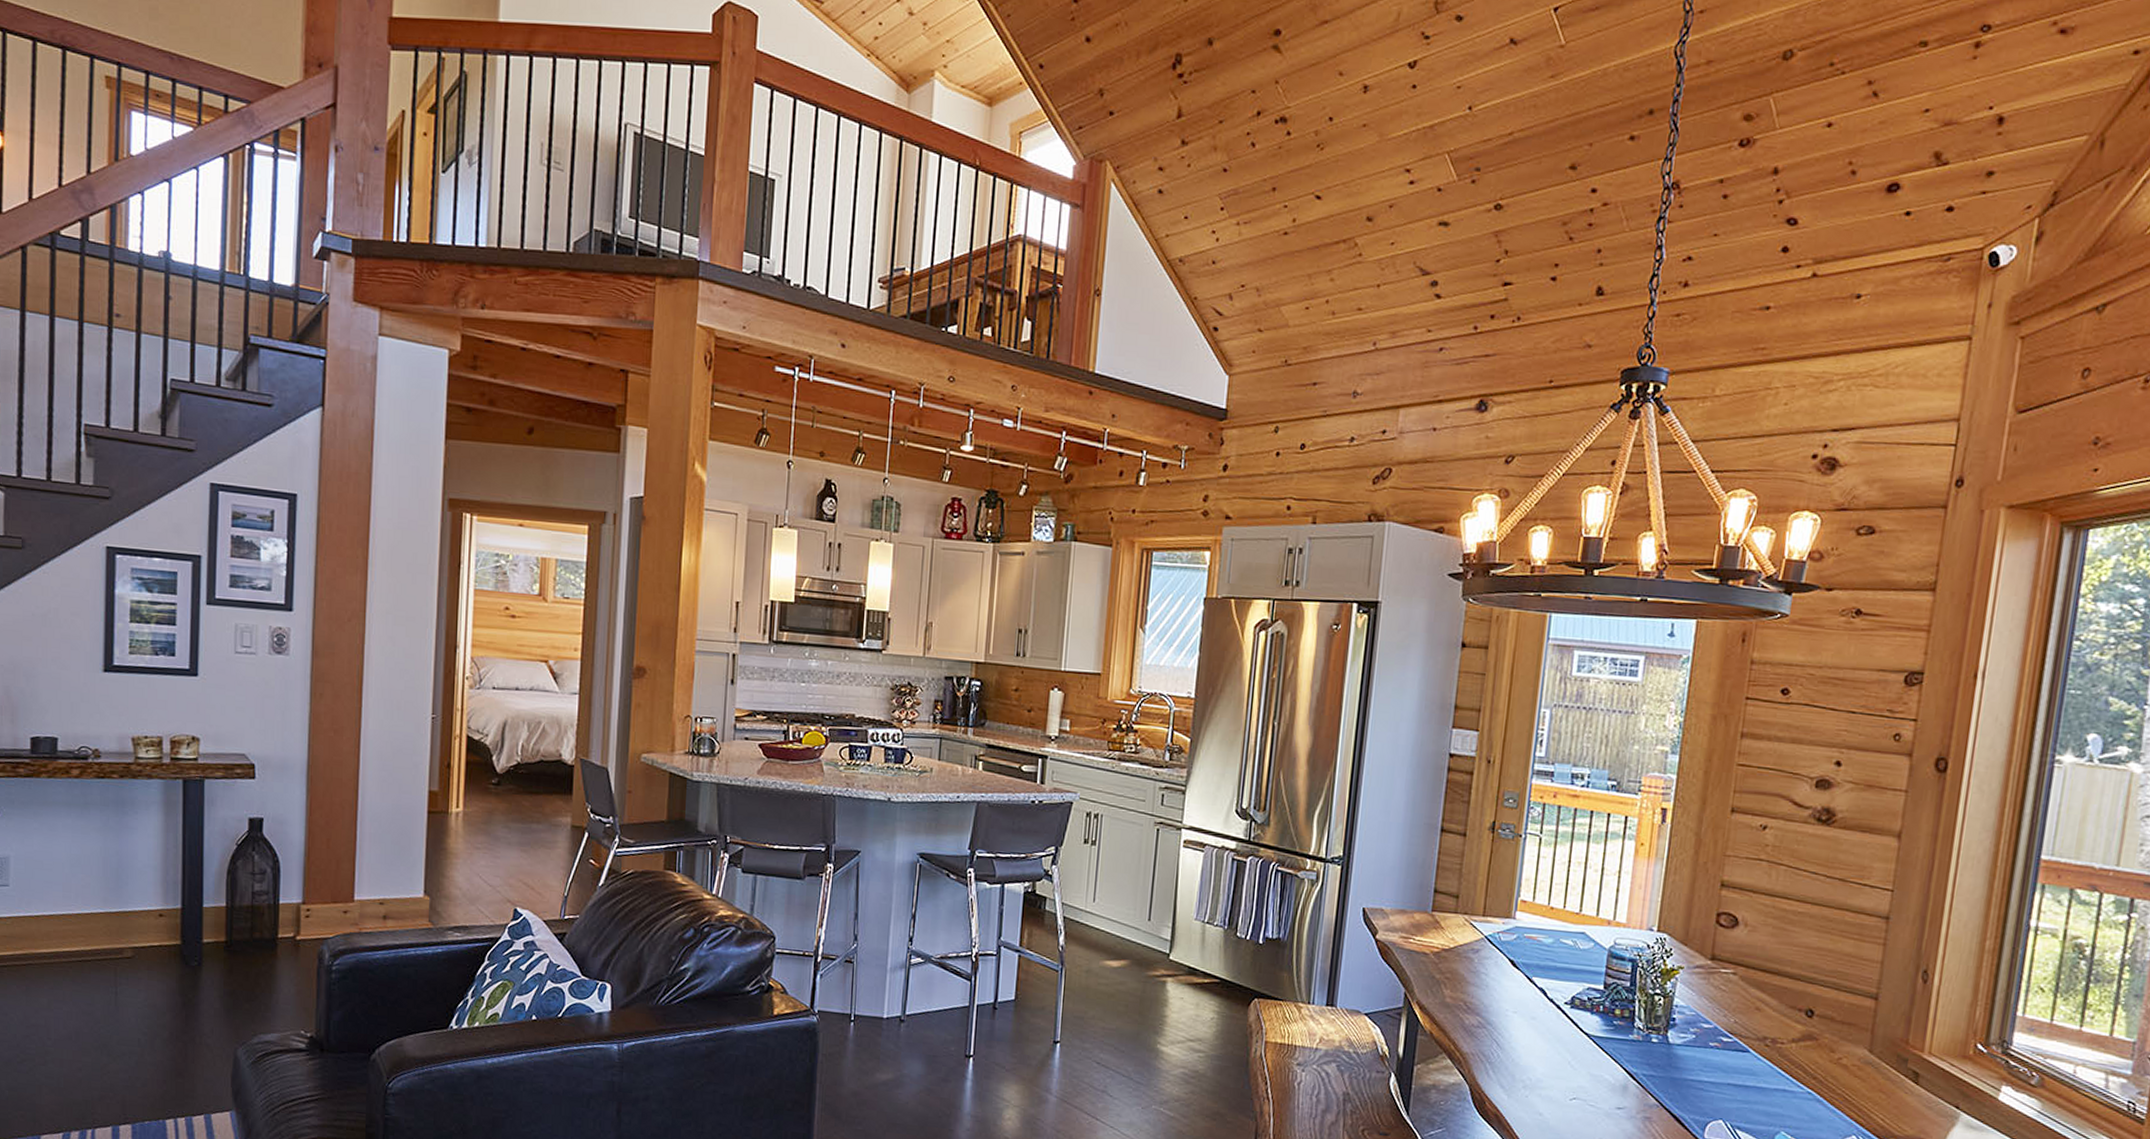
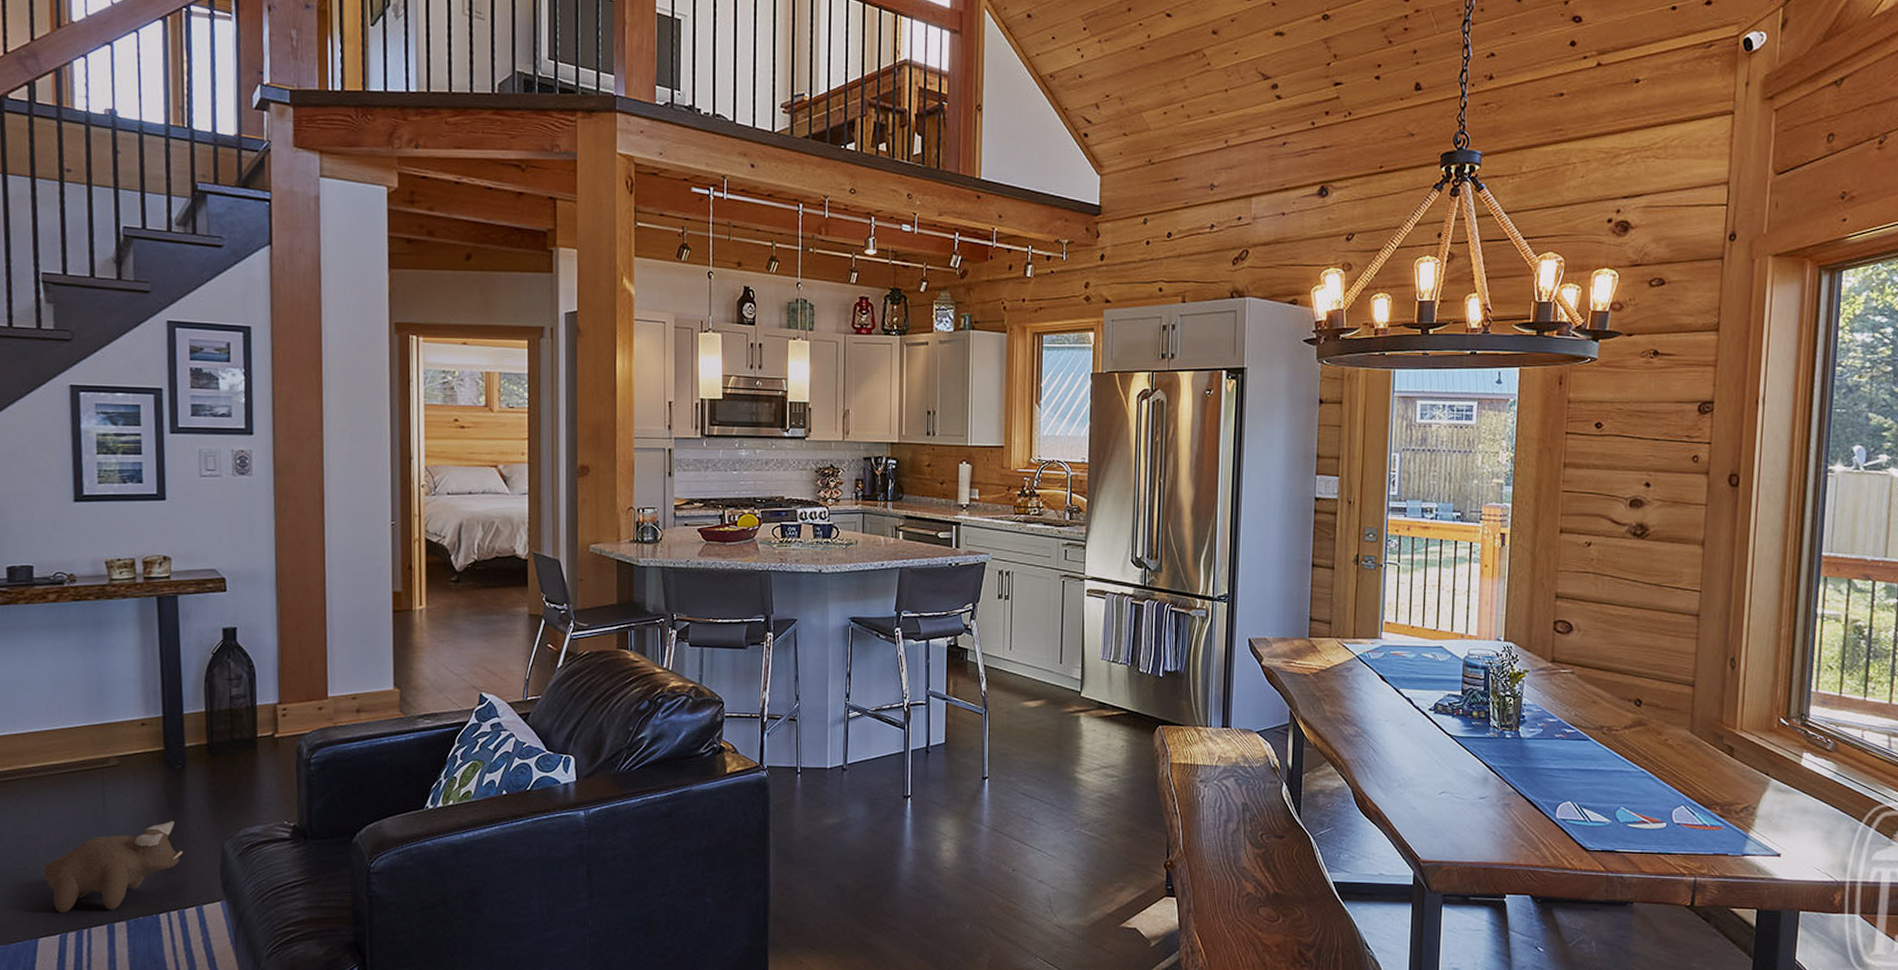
plush toy: none [50,1021,194,1111] -> present [44,821,183,913]

